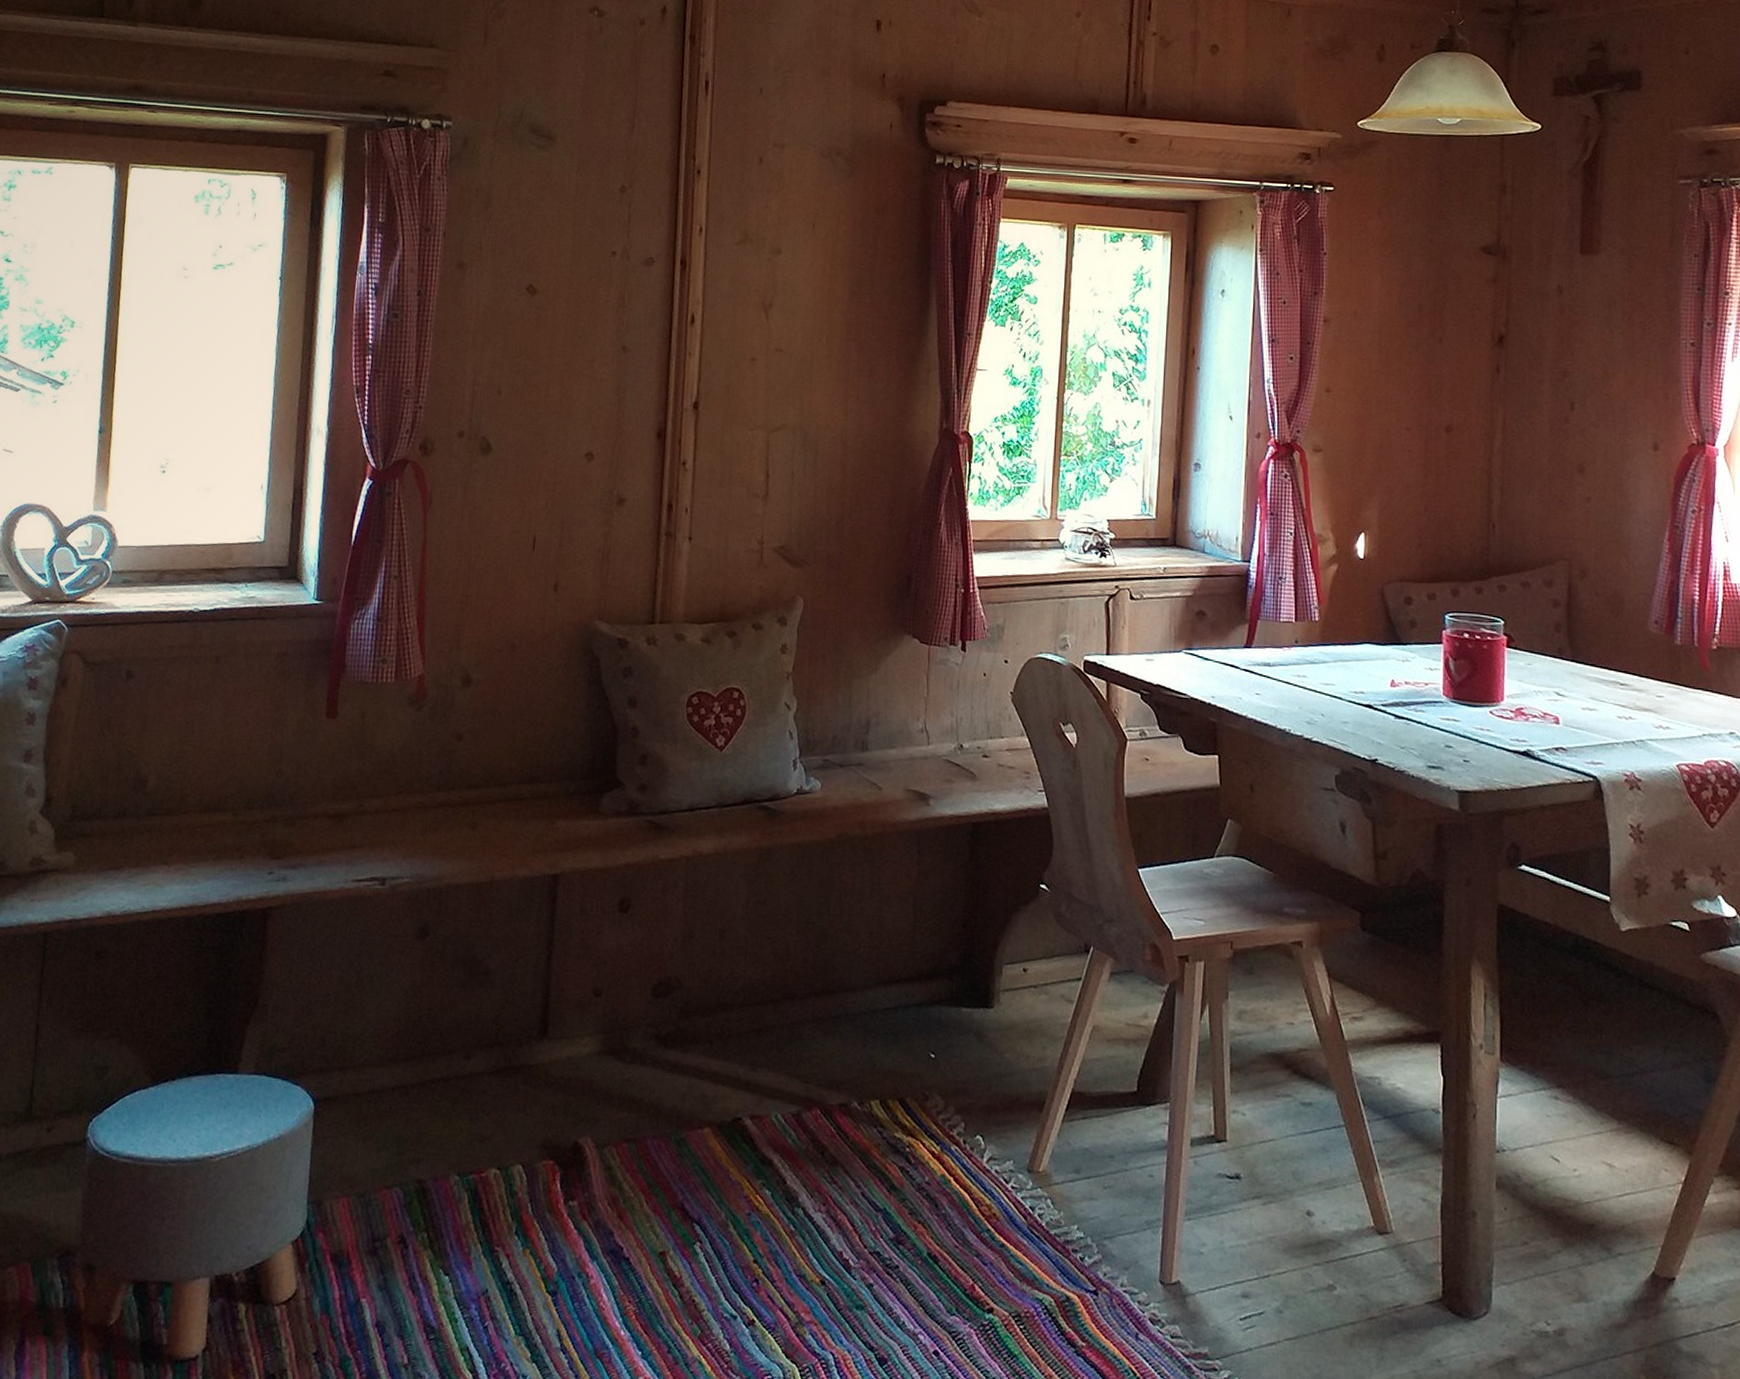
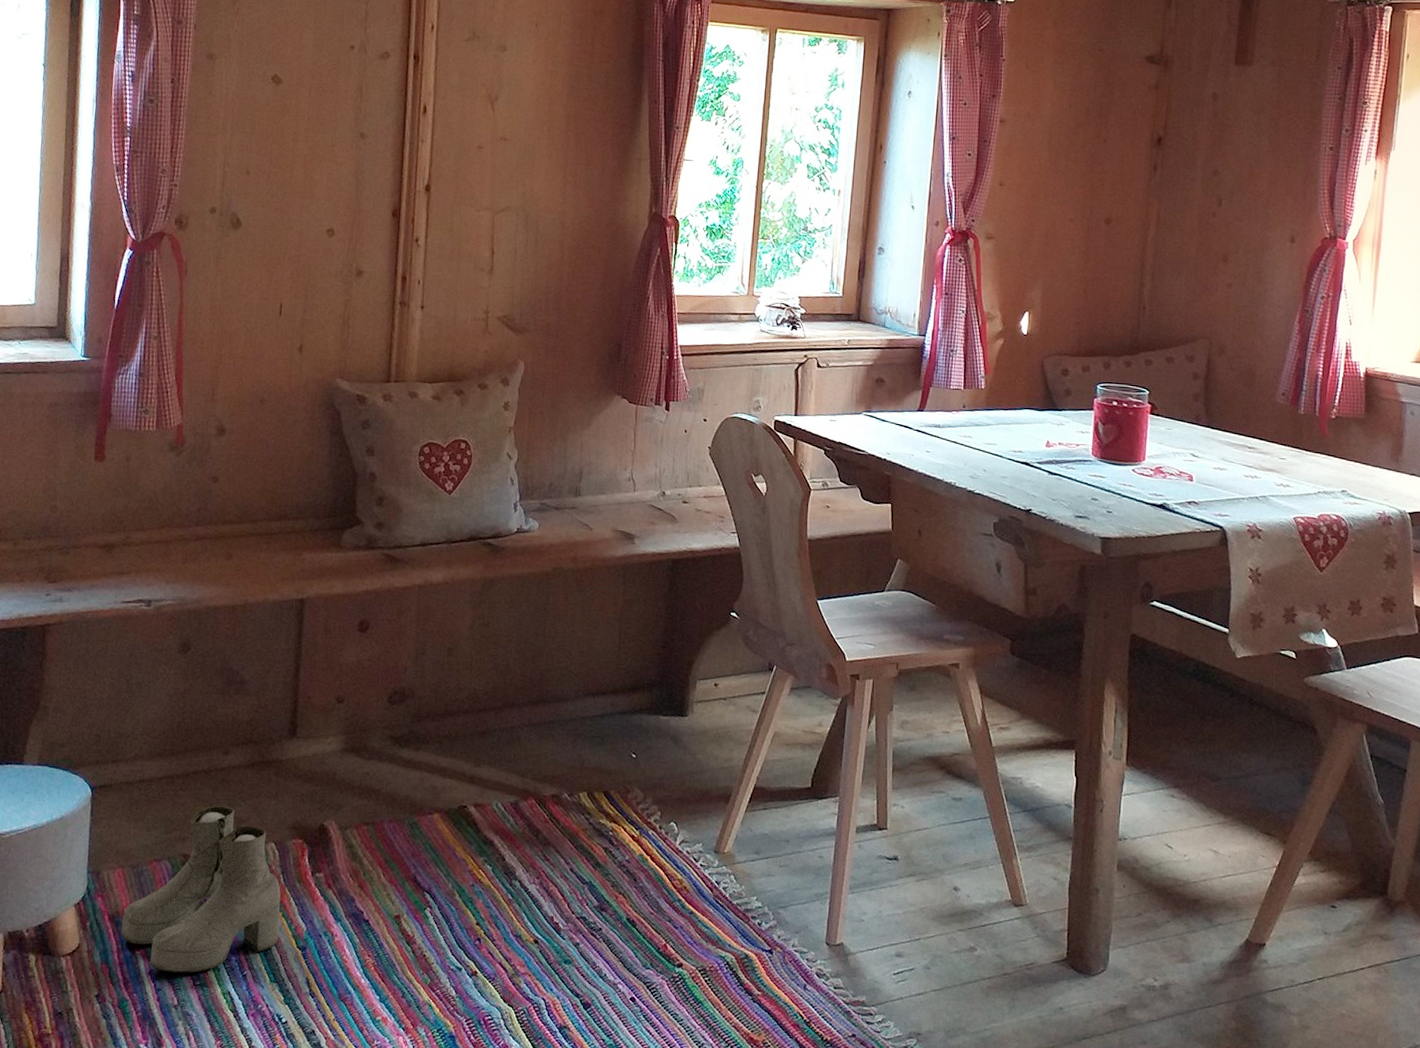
boots: none [344,1120,529,1325] -> present [121,805,281,973]

